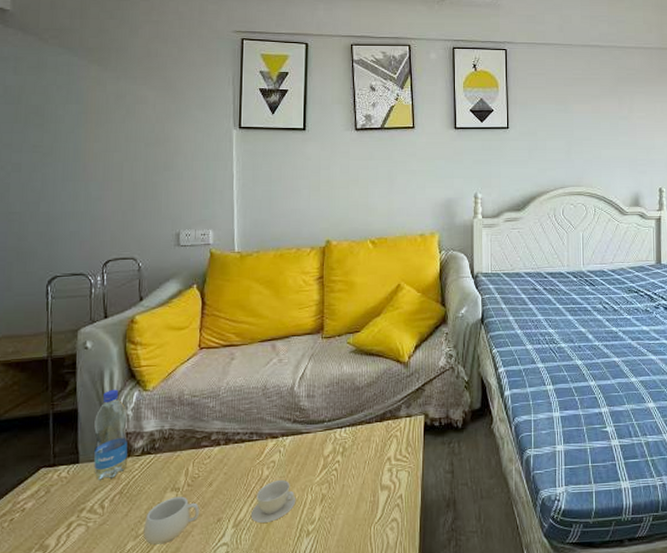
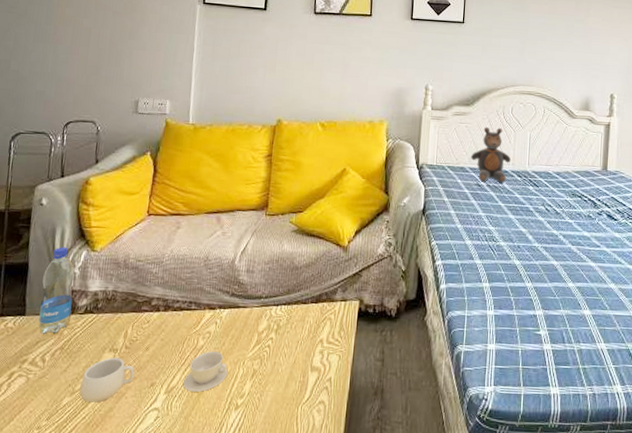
teddy bear: none [524,230,565,286] -> present [470,127,511,183]

